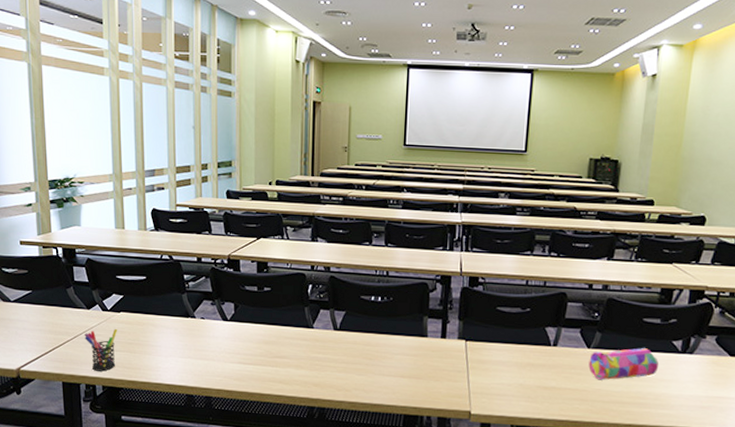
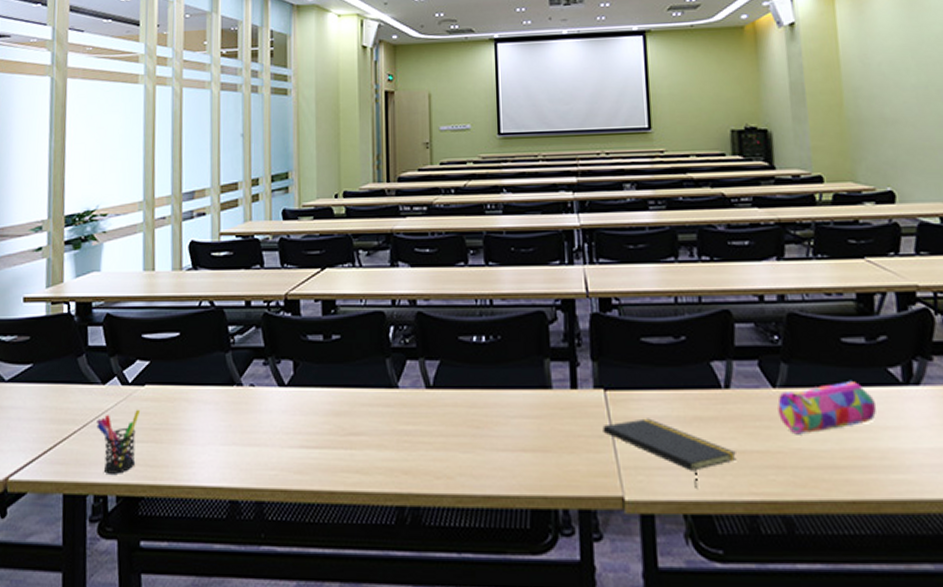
notepad: none [461,361,554,409] -> present [602,418,737,488]

